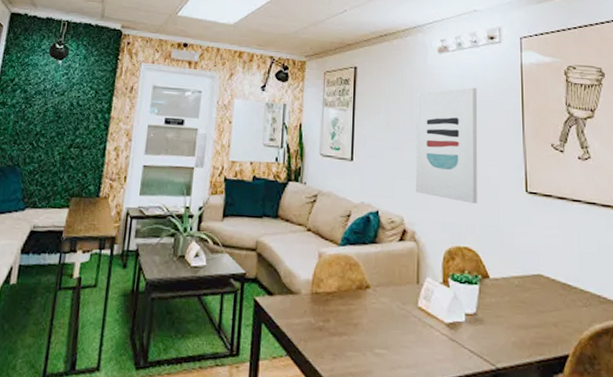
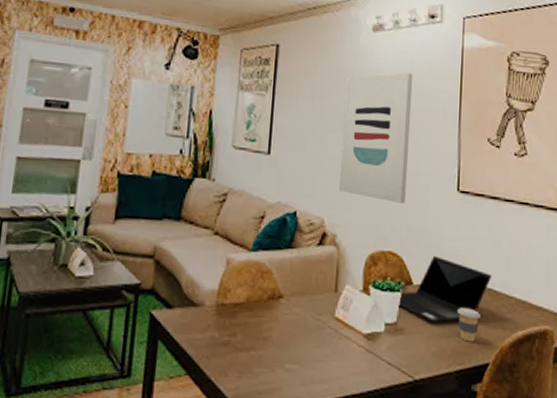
laptop computer: none [476,252,566,314] -> present [397,256,492,322]
coffee cup: none [533,301,557,334] -> present [457,308,481,342]

